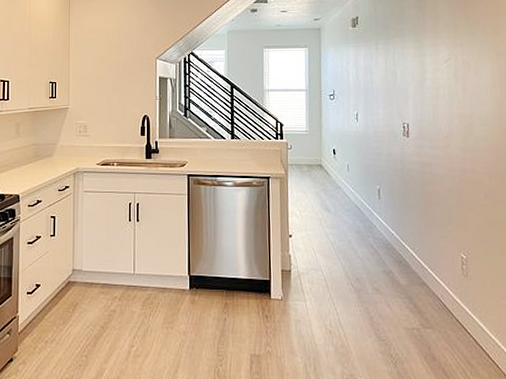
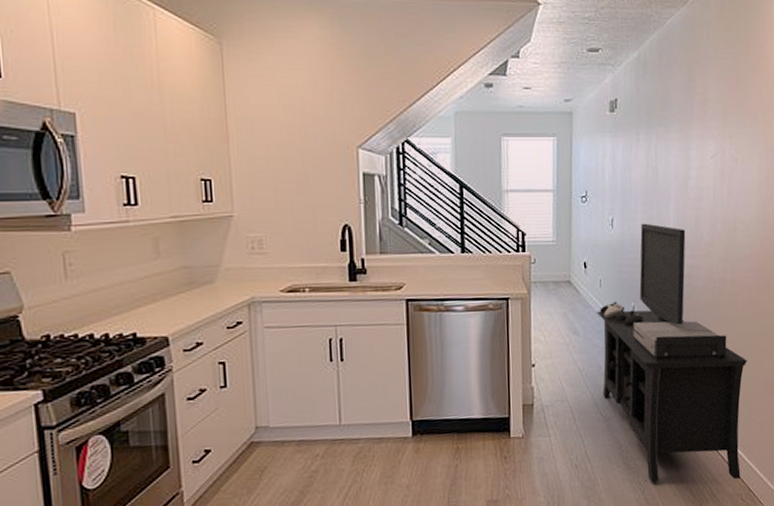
media console: none [344,117,496,365] -> present [596,223,747,483]

